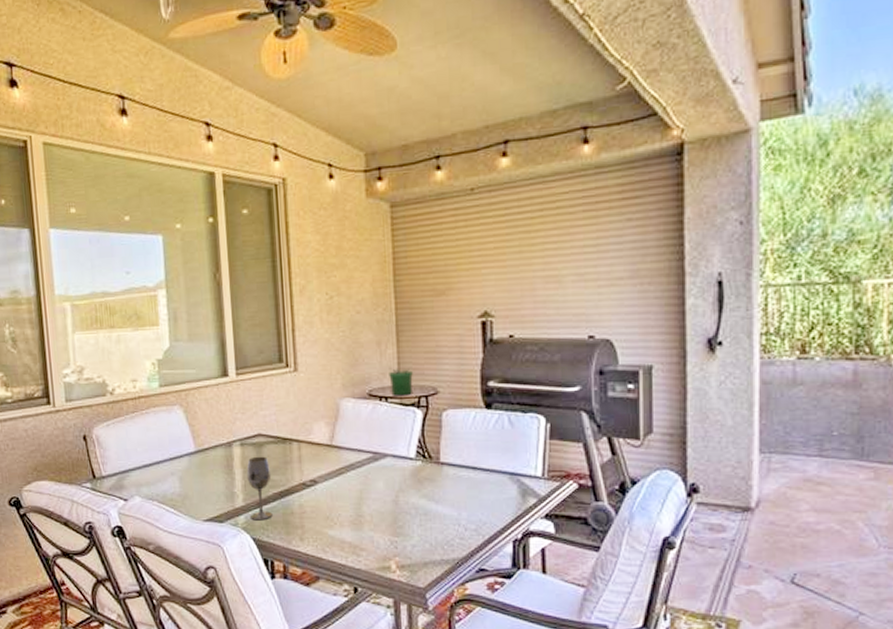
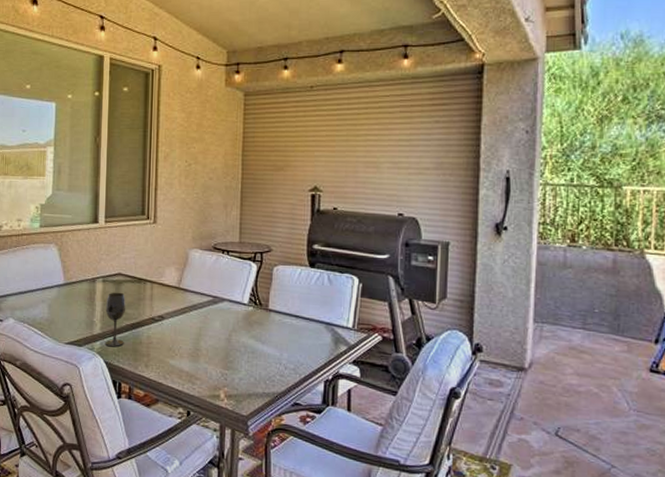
planter: present [389,368,414,396] -> none [232,227,253,251]

